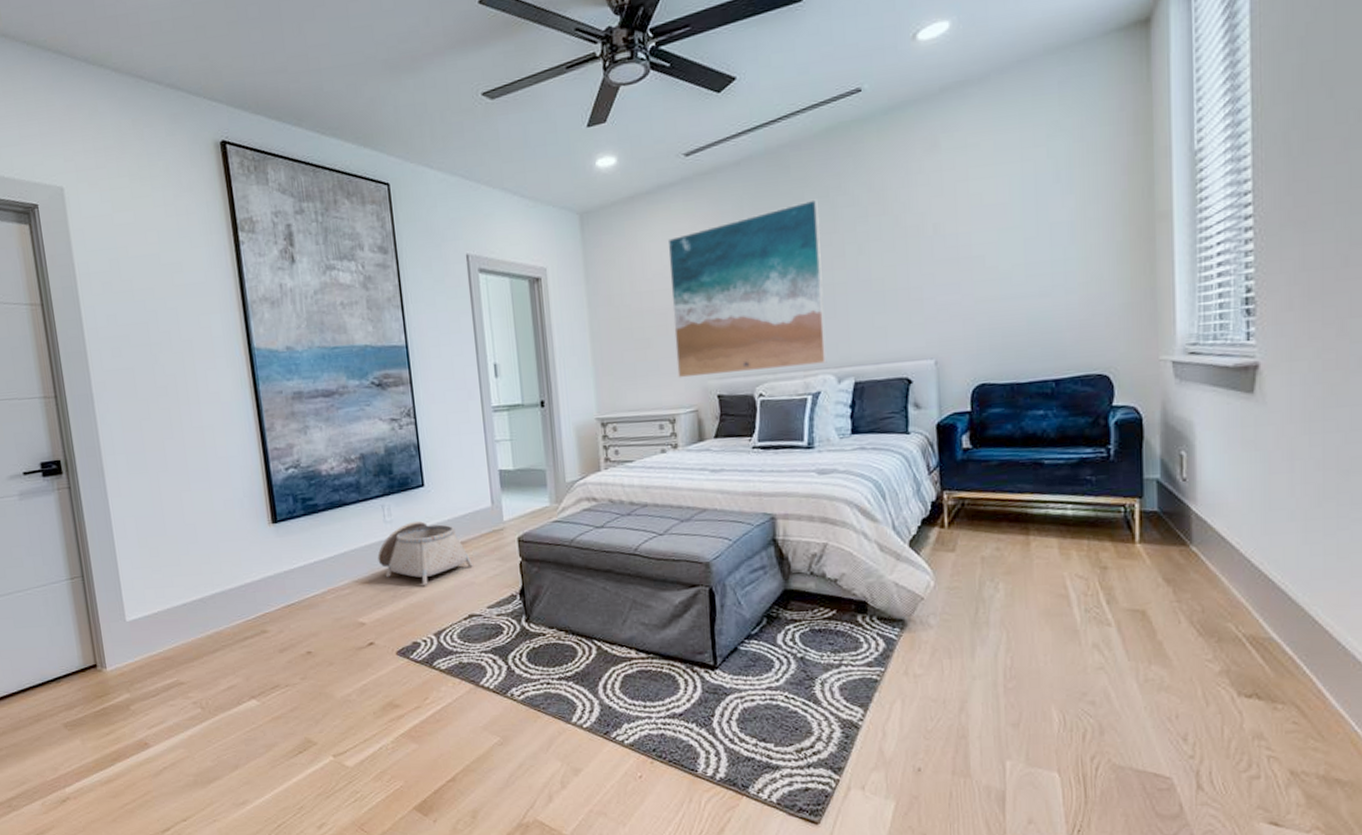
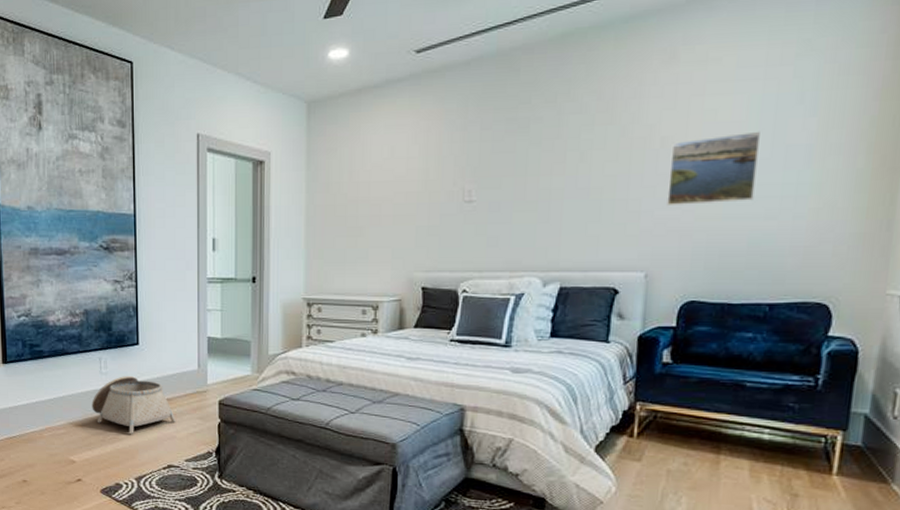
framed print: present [667,199,827,378] -> none [385,104,544,268]
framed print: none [944,211,1027,291] -> present [667,131,760,205]

